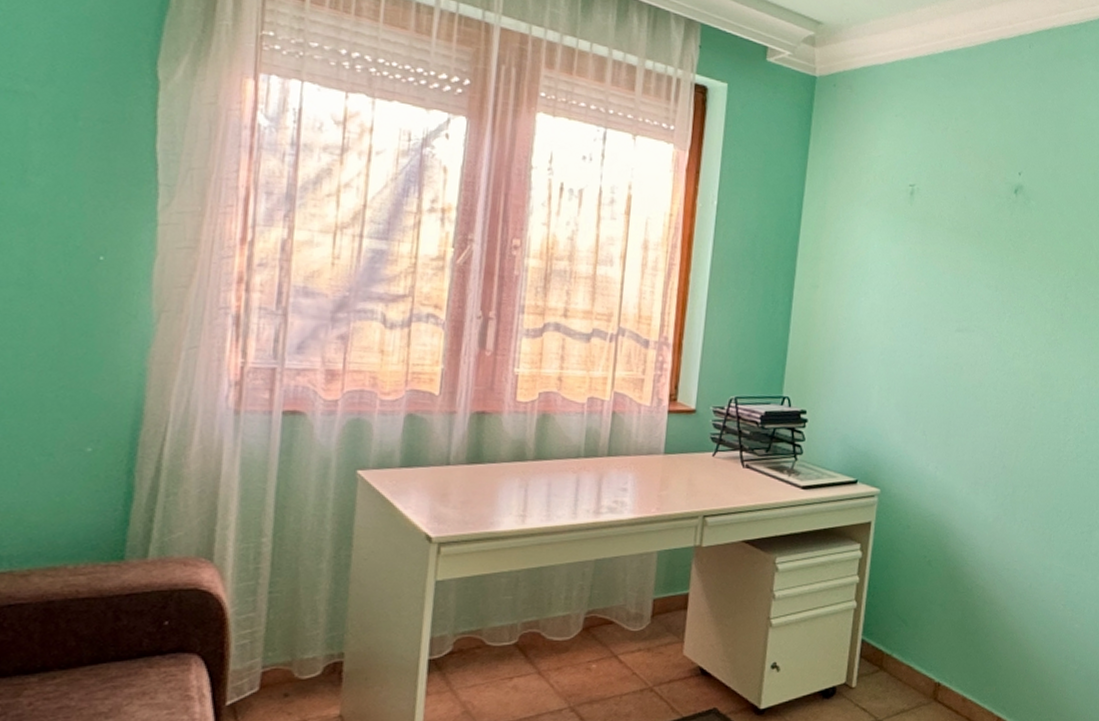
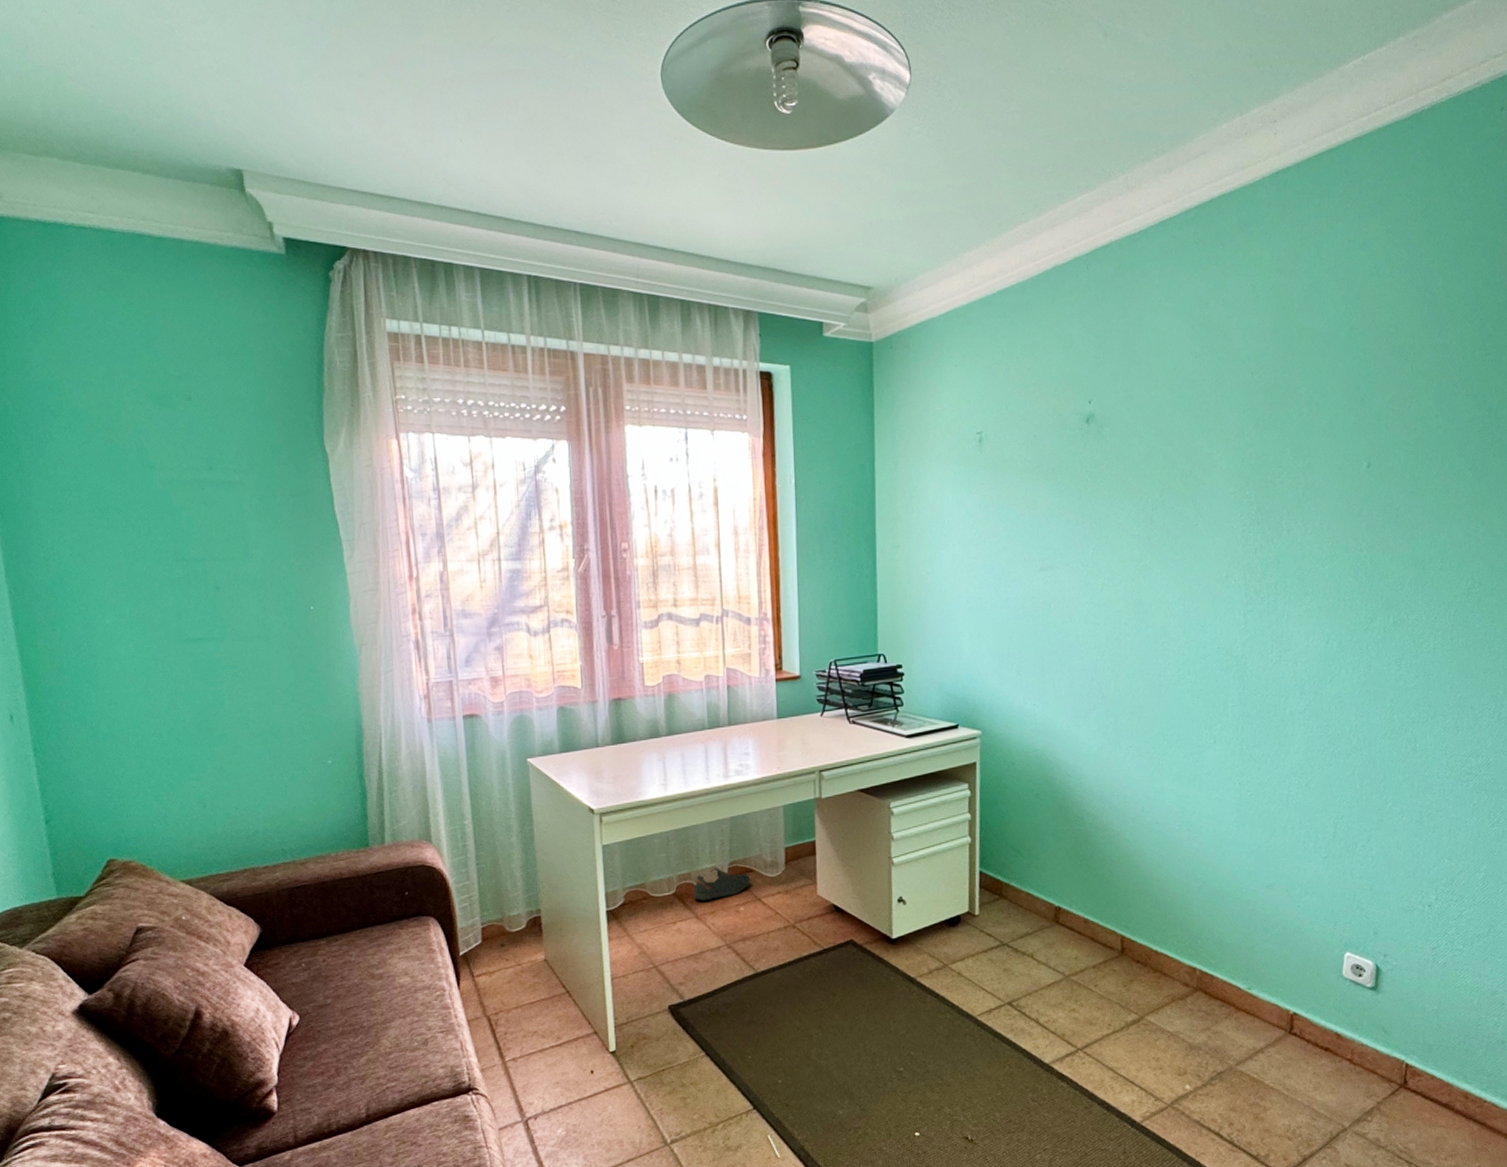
shoe: none [539,617,609,654] -> present [693,868,751,900]

